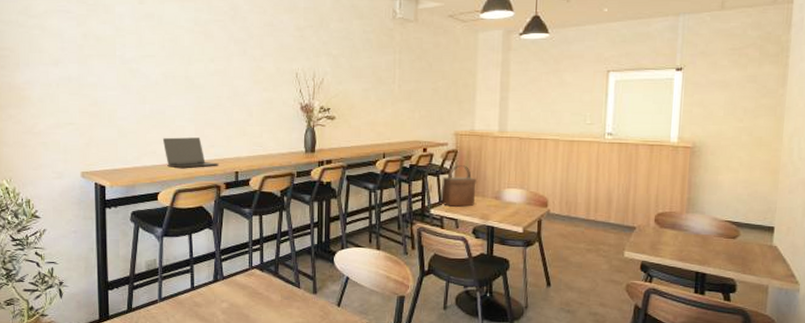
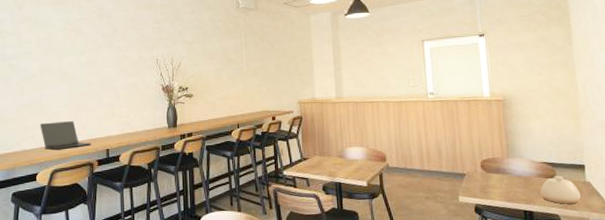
handbag: present [440,164,477,207] -> none [291,129,323,167]
sugar bowl: none [717,237,764,269] -> present [539,175,582,204]

